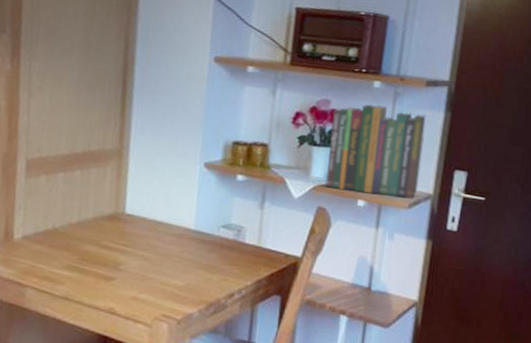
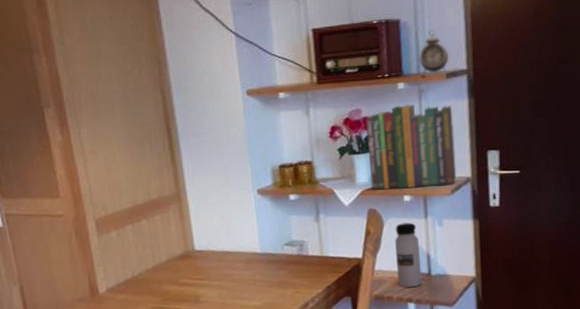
water bottle: none [334,228,365,300] -> present [395,222,422,288]
alarm clock: none [401,32,433,79] -> present [419,29,449,73]

